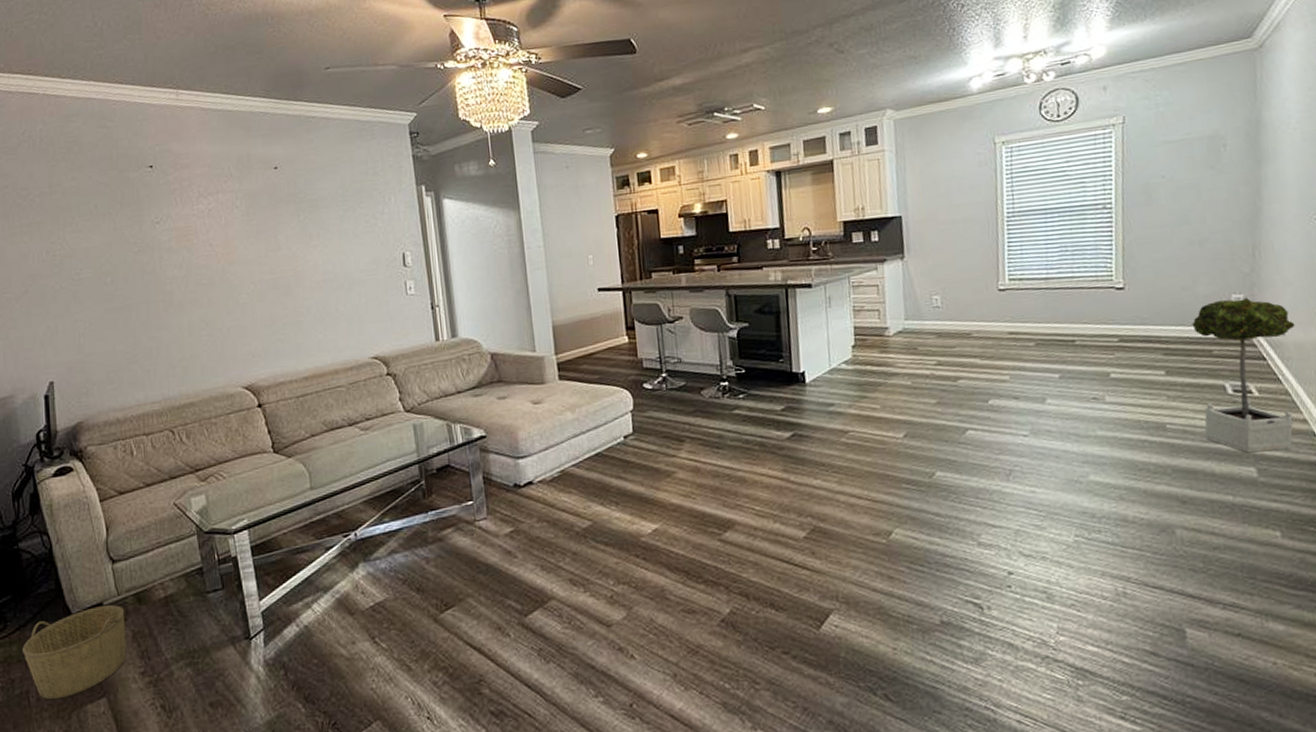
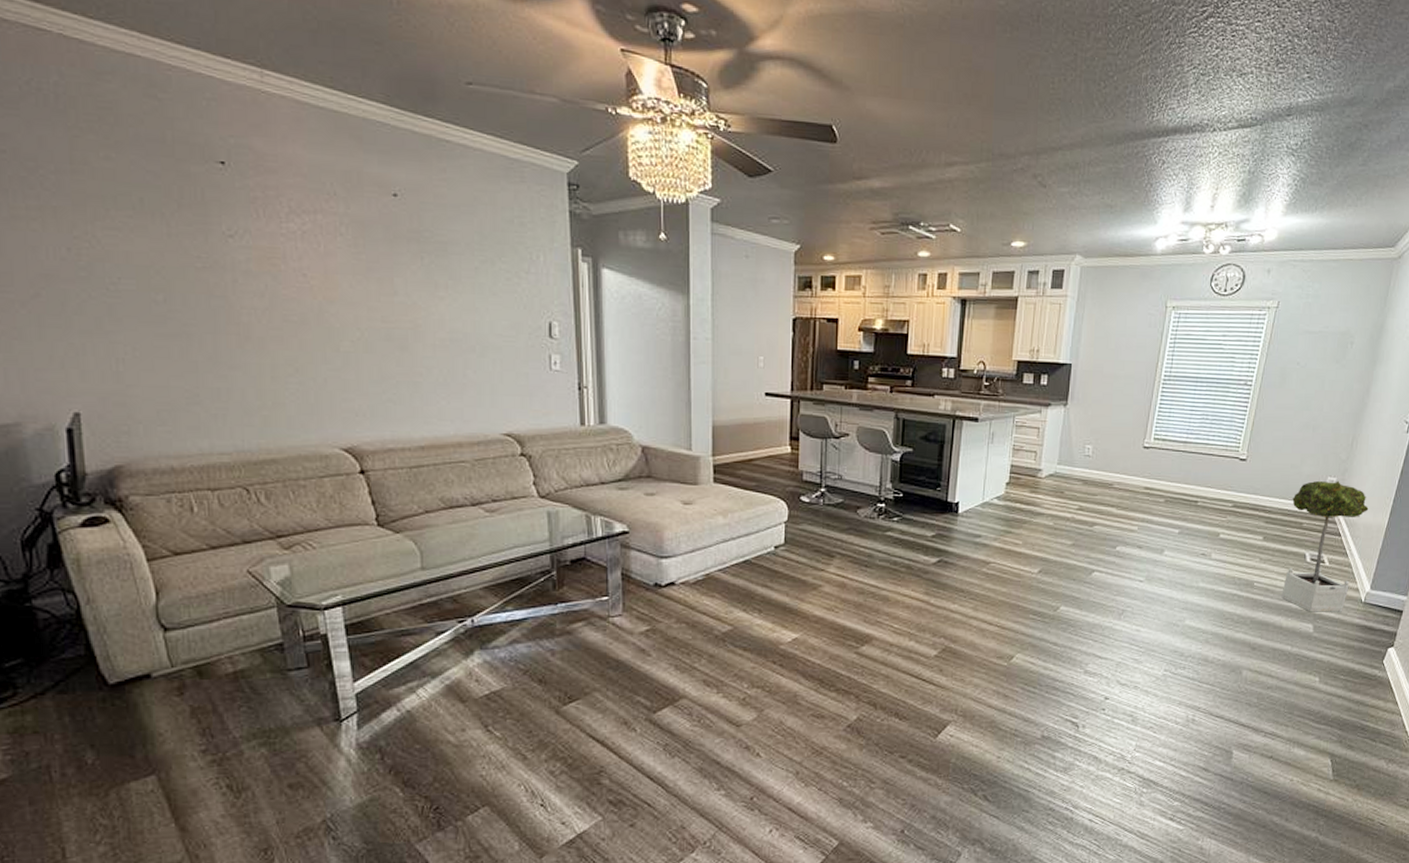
basket: present [23,605,126,700] -> none [40,677,181,776]

